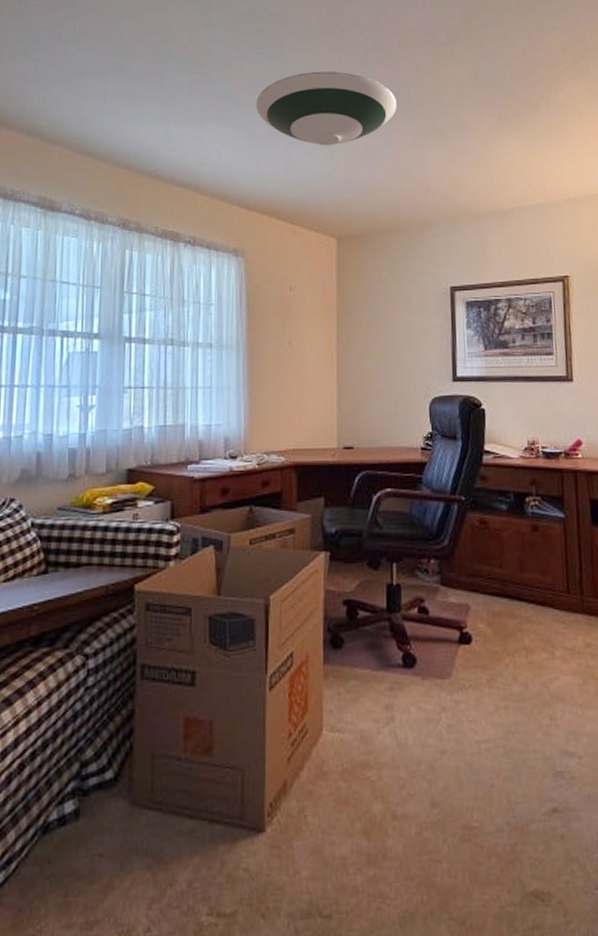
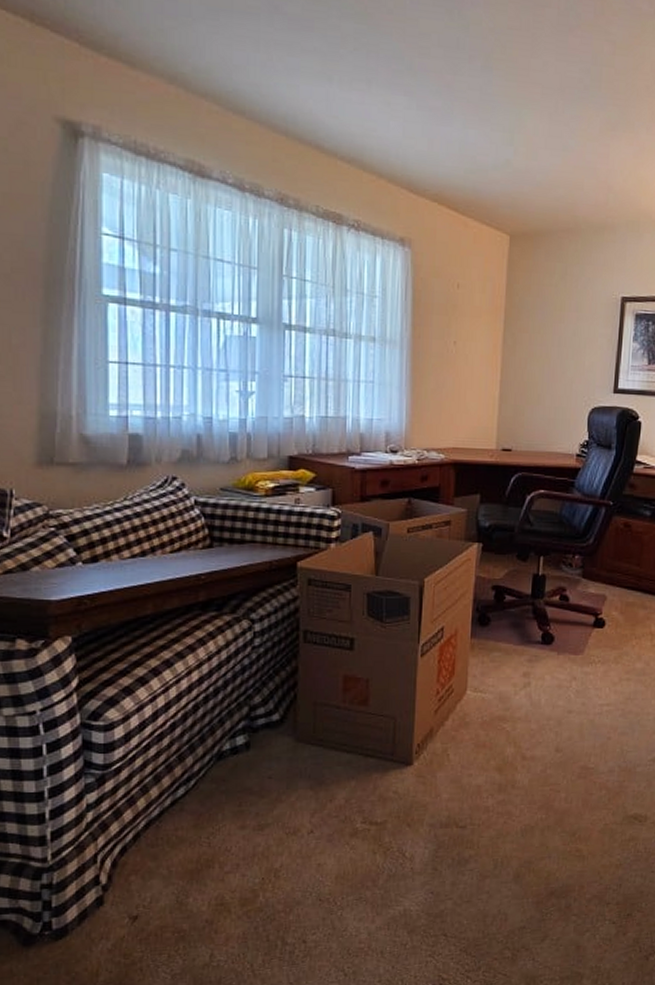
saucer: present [256,71,398,146] -> none [430,35,587,129]

